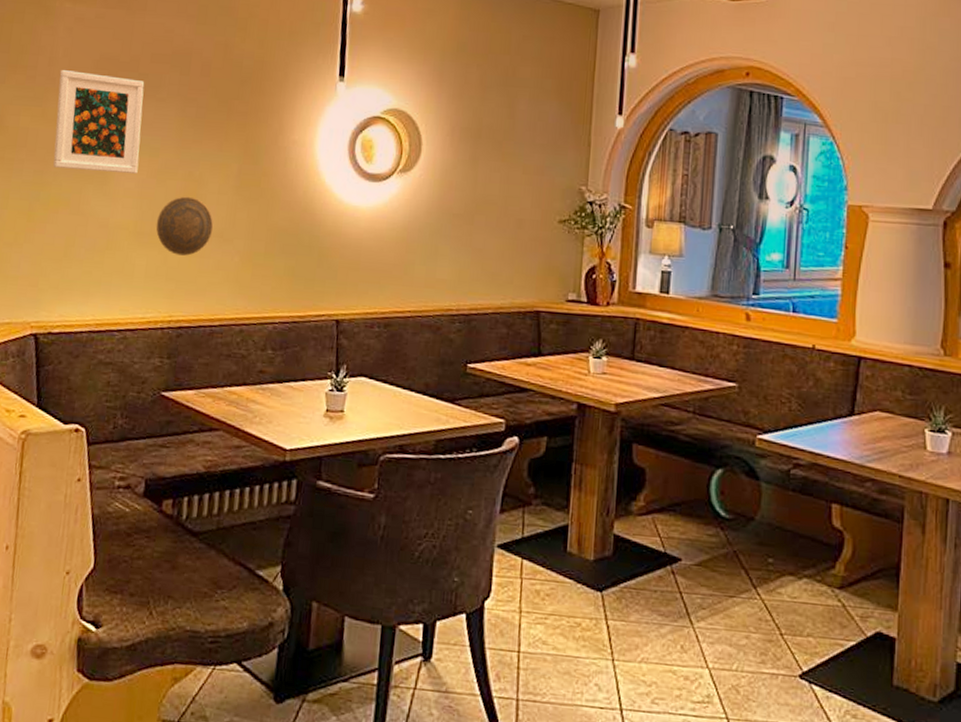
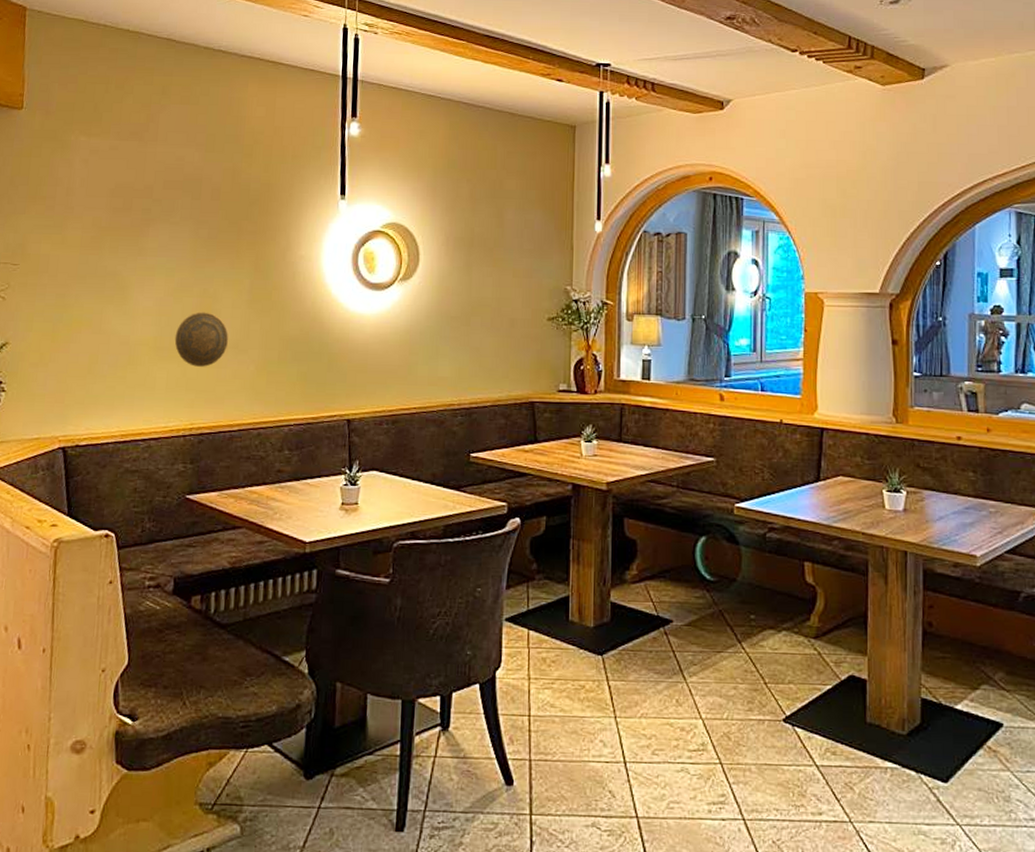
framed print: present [53,70,145,174] -> none [74,199,159,293]

